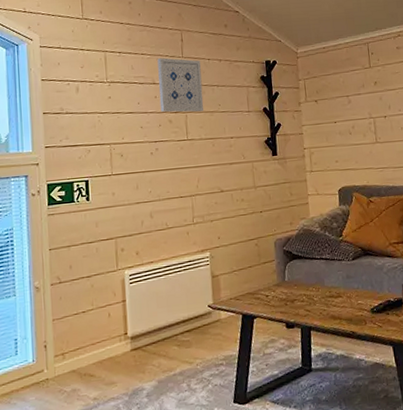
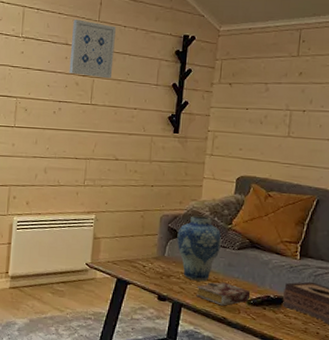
vase: none [293,233,337,301] -> present [177,216,222,282]
book: none [321,295,373,320] -> present [196,282,251,306]

